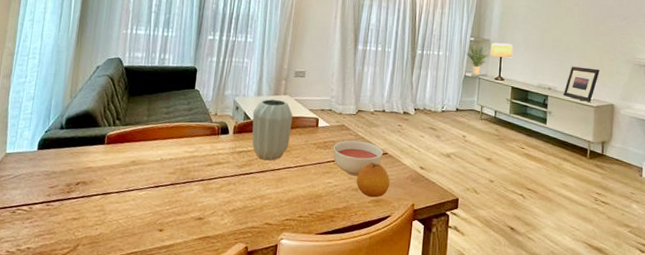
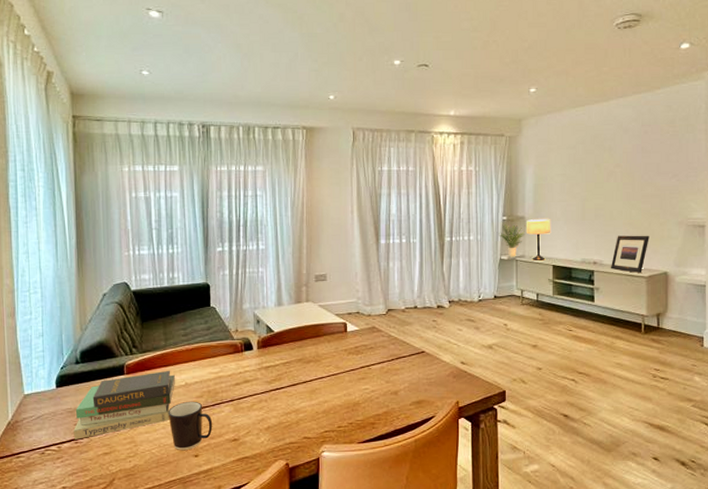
books: none [46,144,153,203] -> present [73,370,176,440]
mug: none [139,176,181,224] -> present [168,401,213,451]
vase: present [252,99,293,161] -> none [275,307,319,373]
bowl: present [333,140,383,176] -> none [365,342,419,379]
fruit: present [356,162,390,198] -> none [394,362,430,399]

